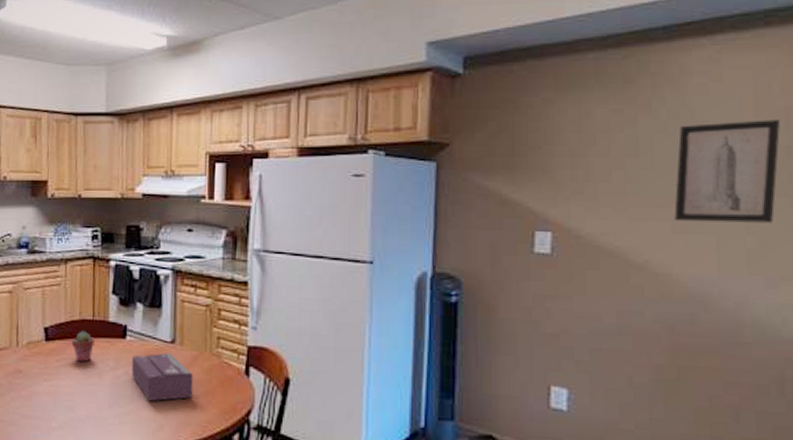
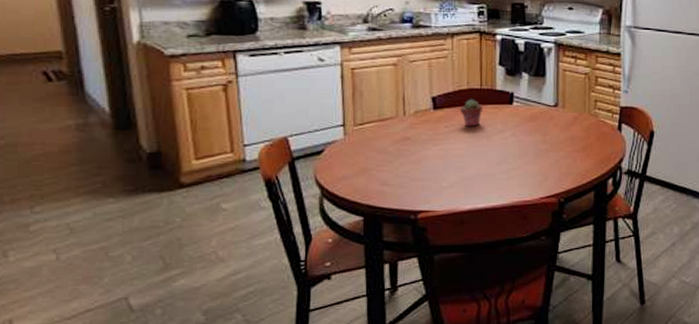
tissue box: present [132,353,193,401] -> none [519,115,574,156]

